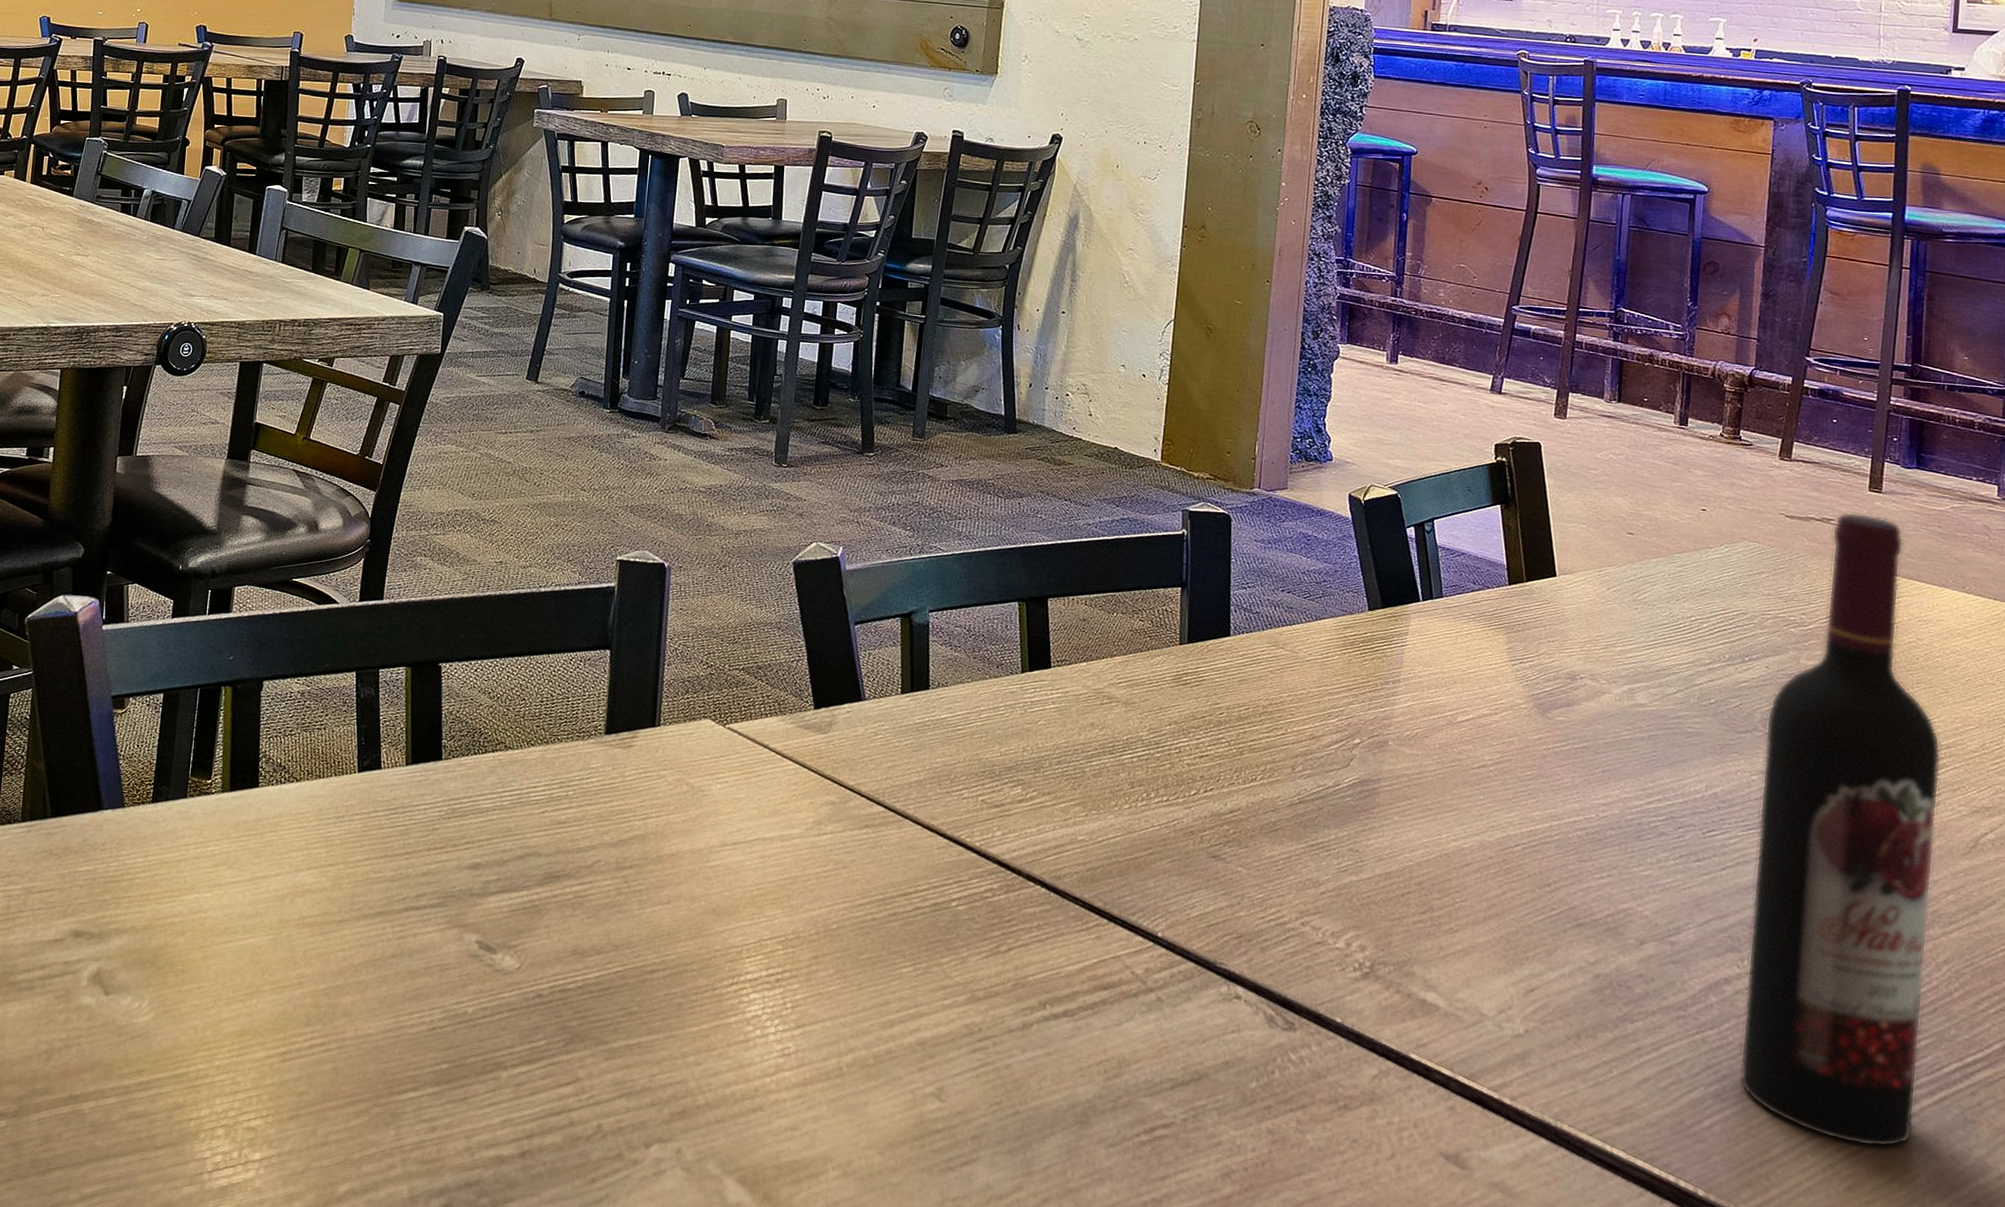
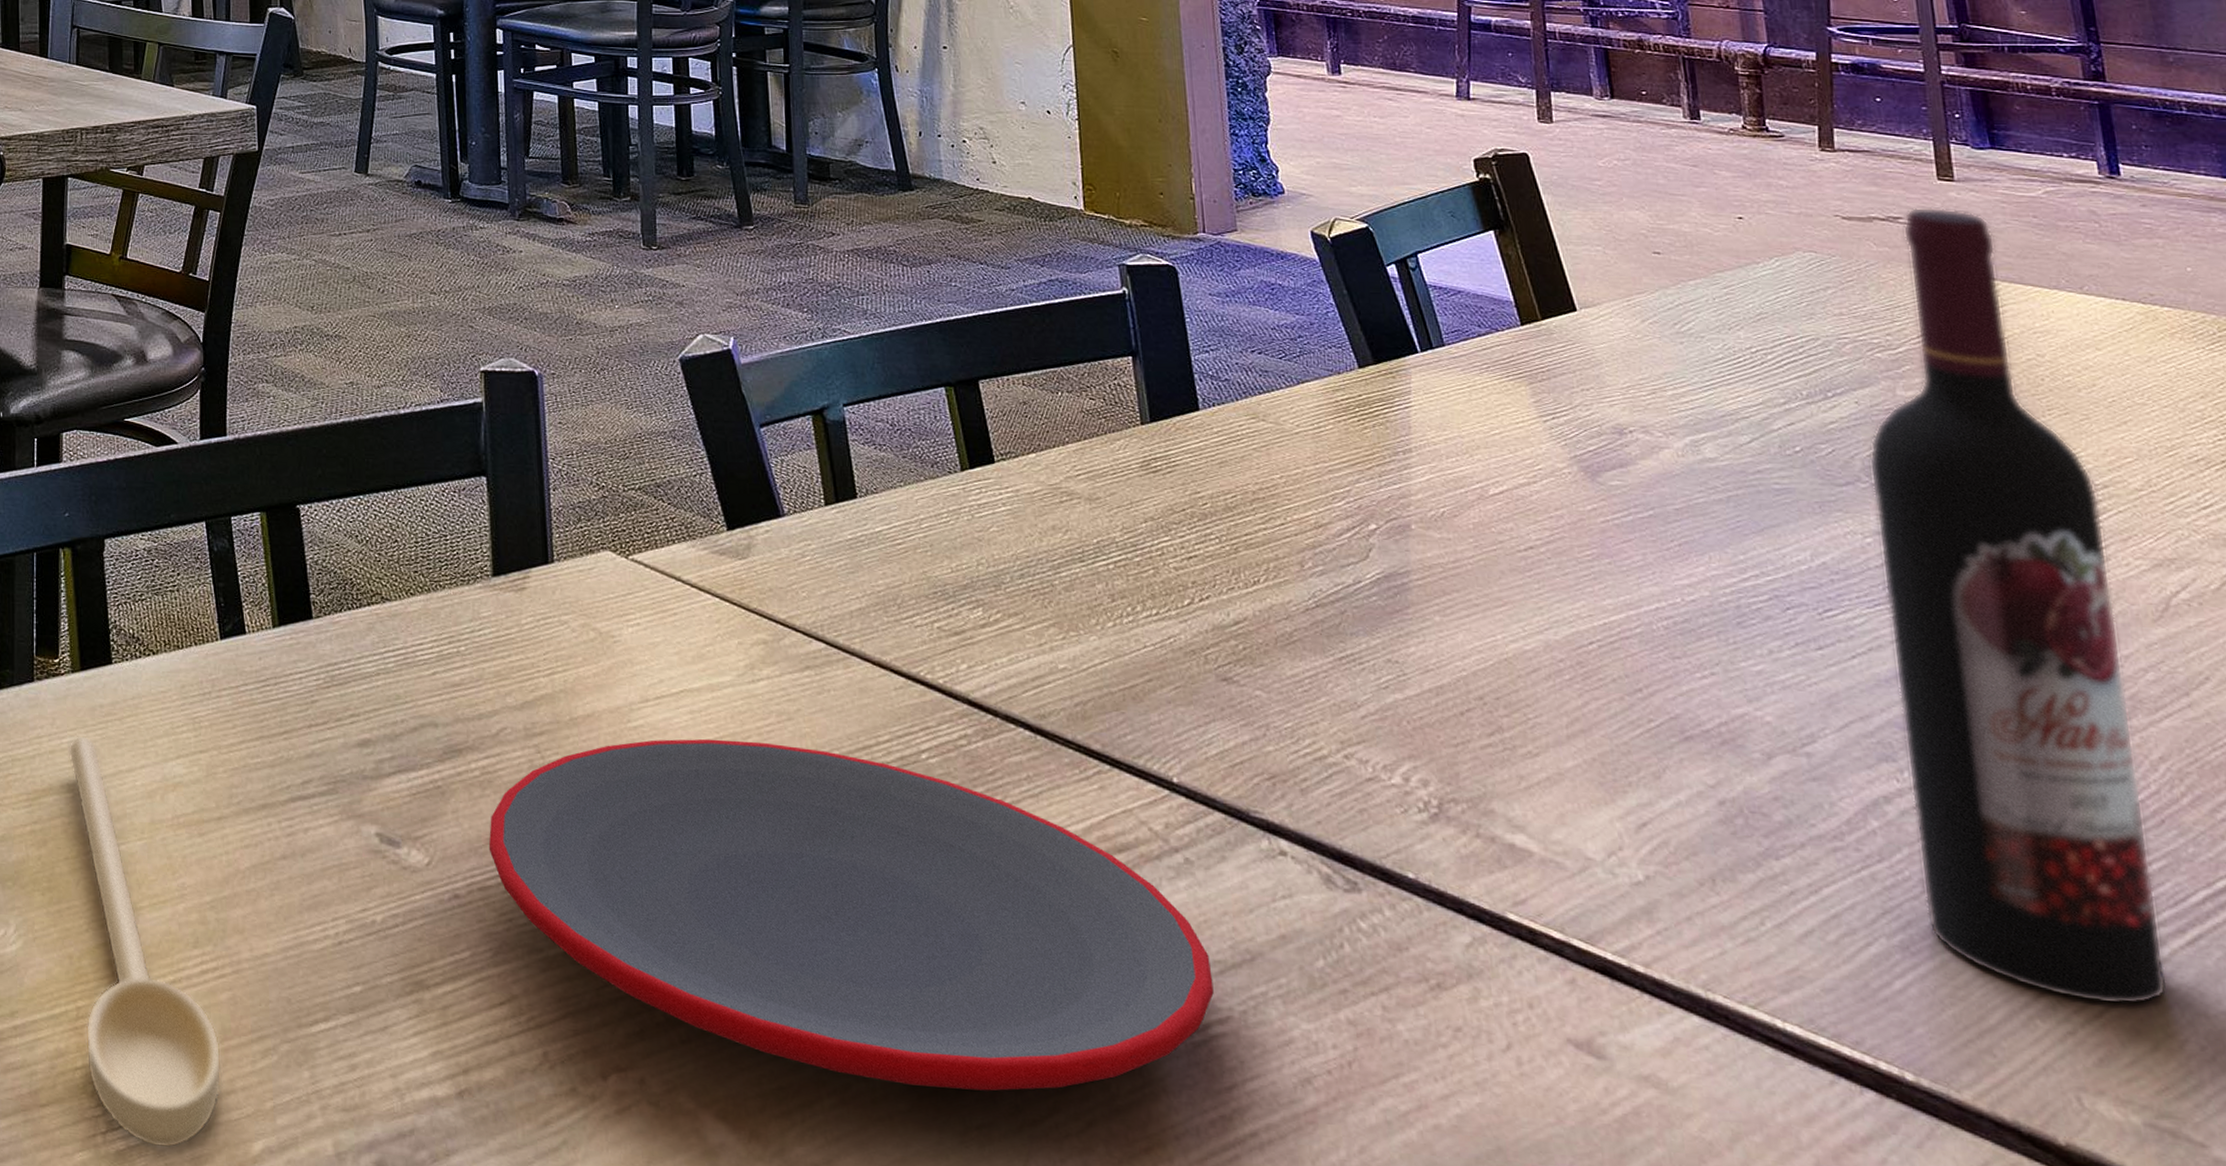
spoon: none [200,845,320,1187] -> present [69,735,222,1149]
plate: none [572,877,1164,1172] -> present [488,738,1214,1091]

